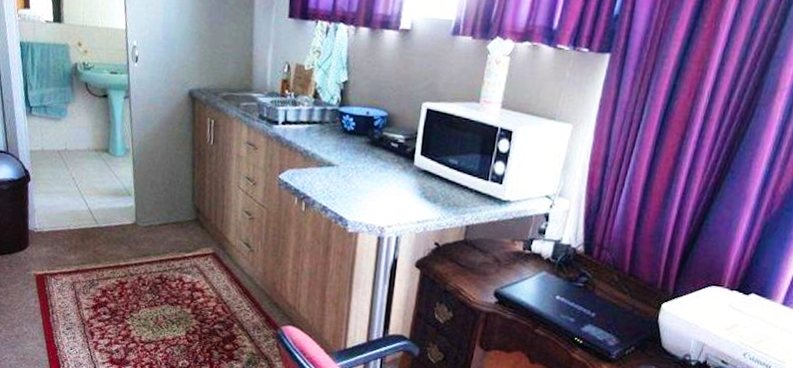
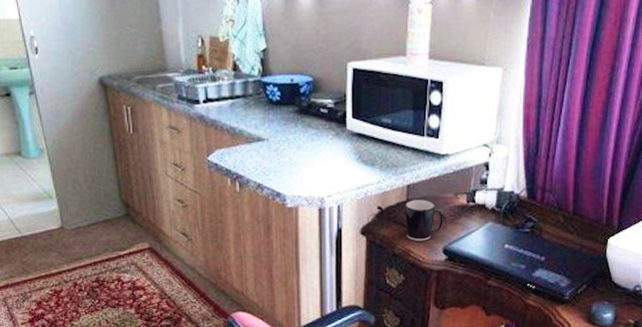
mug: none [459,240,499,282] -> present [405,200,443,241]

